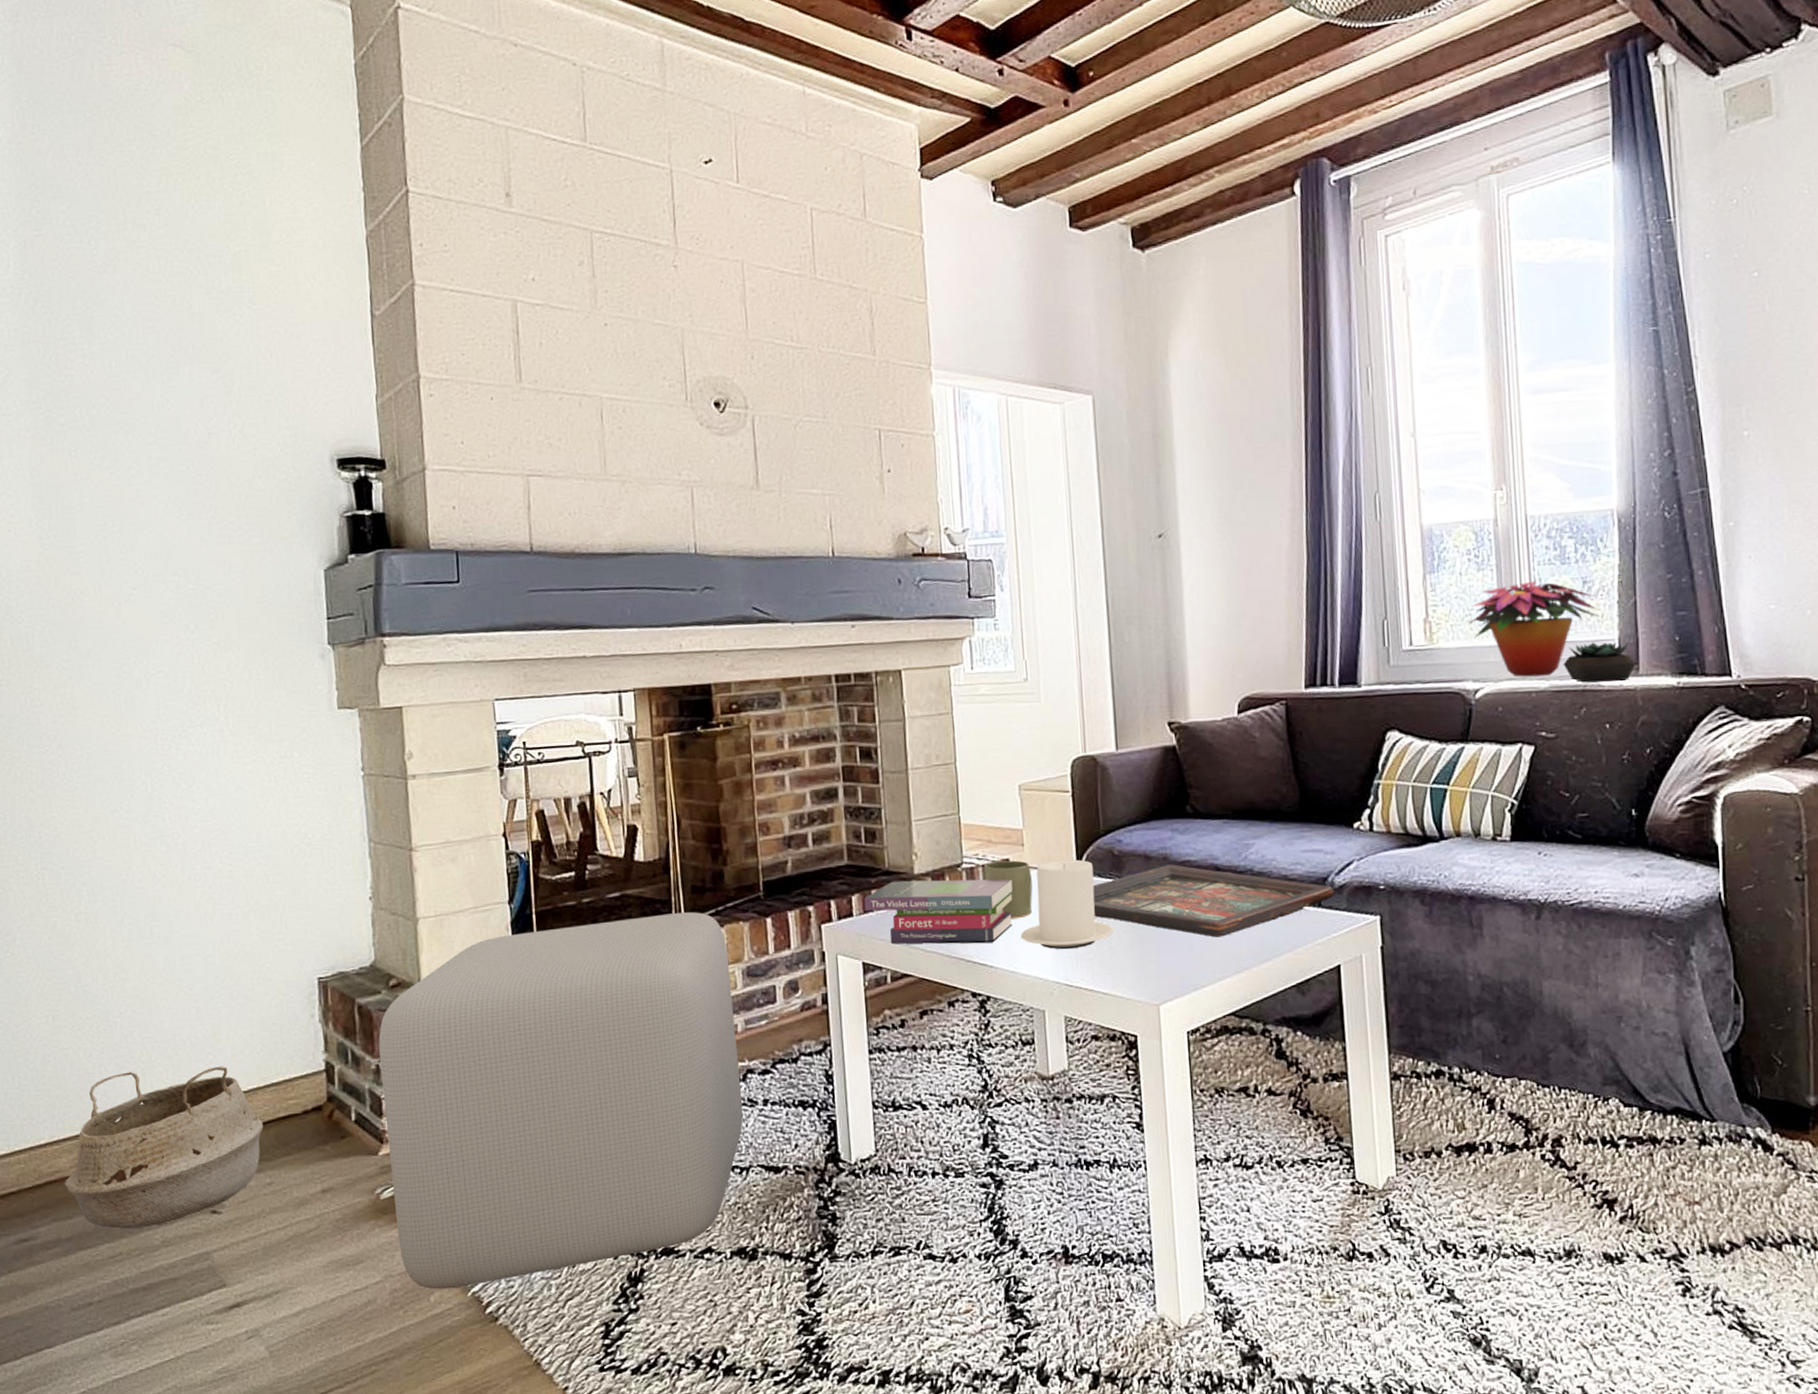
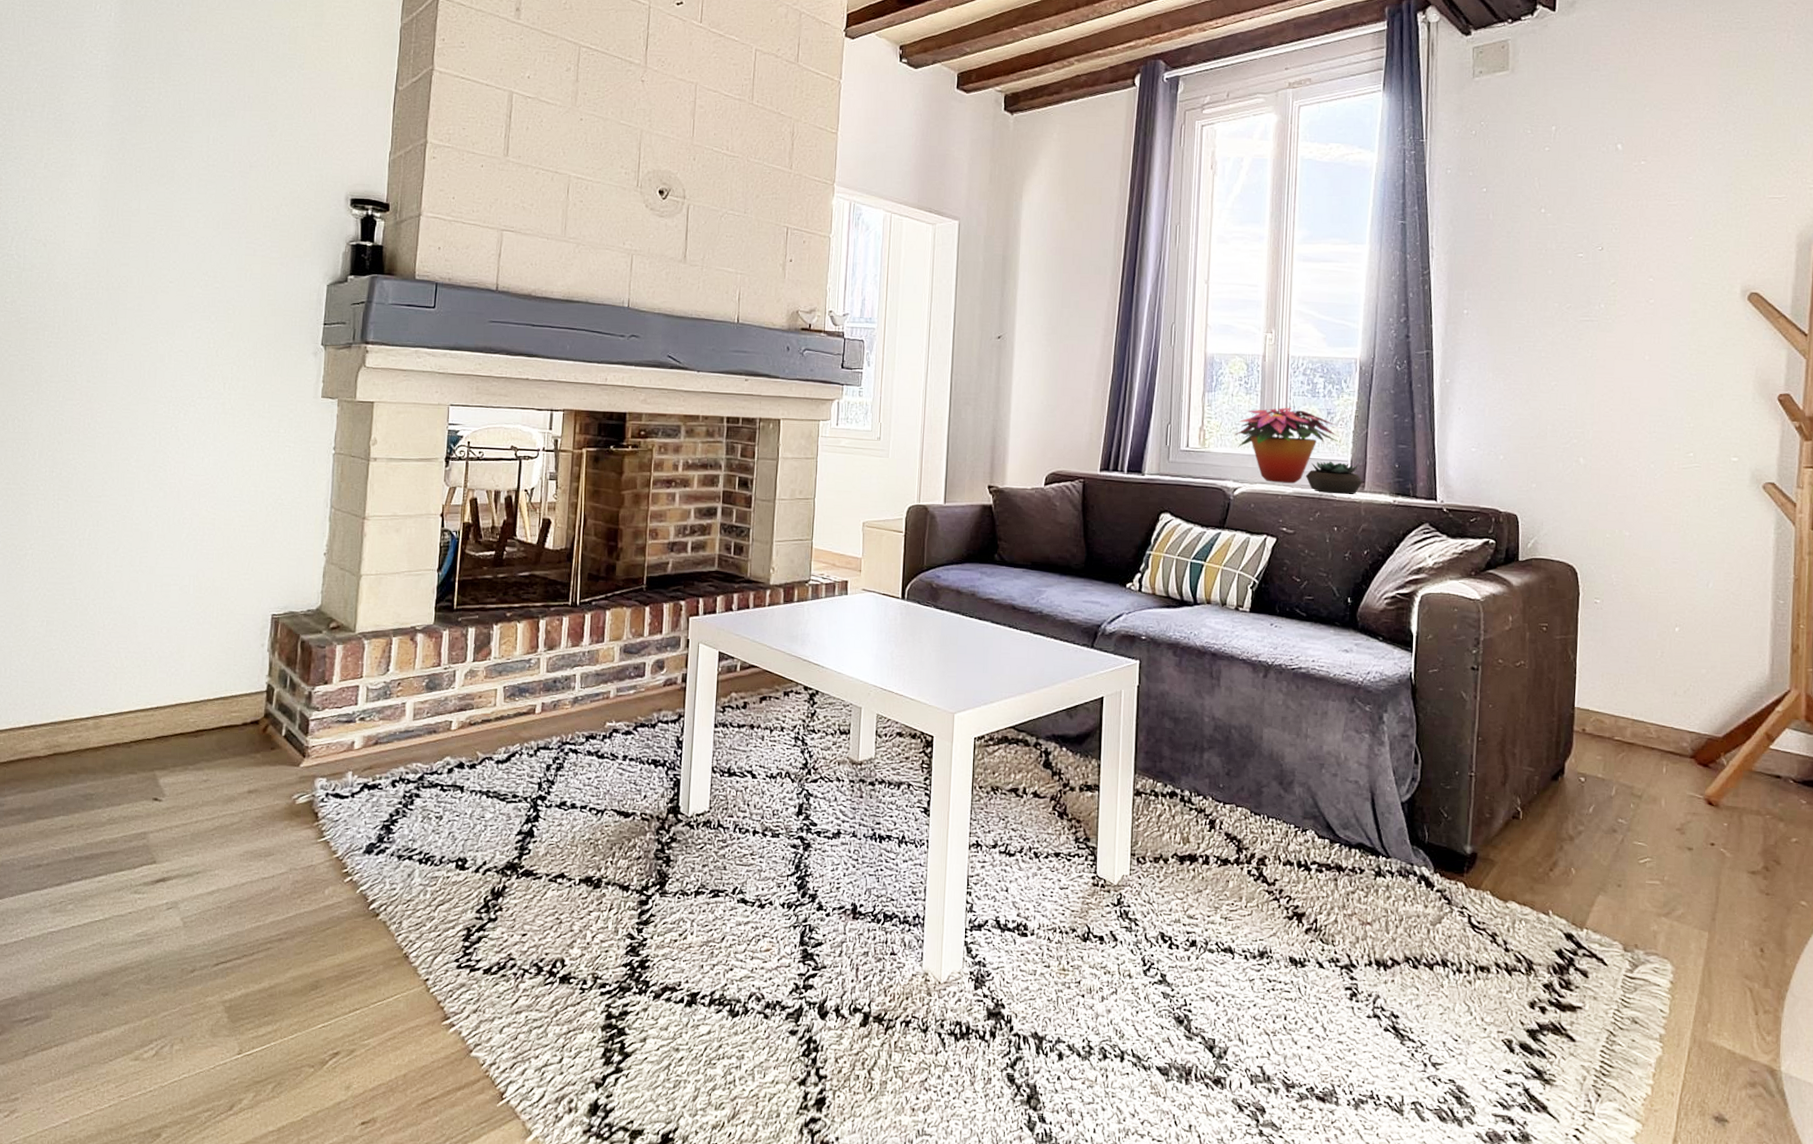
woven basket: present [64,1066,264,1229] -> none [34,674,208,806]
pouf: present [378,912,743,1290] -> none [305,594,611,886]
books: present [864,878,1013,945] -> none [726,588,848,648]
mug: present [982,860,1033,919] -> none [824,581,864,631]
candle: present [1020,859,1114,950] -> none [849,586,925,660]
decorative tray: present [1093,864,1335,938] -> none [910,600,1105,664]

